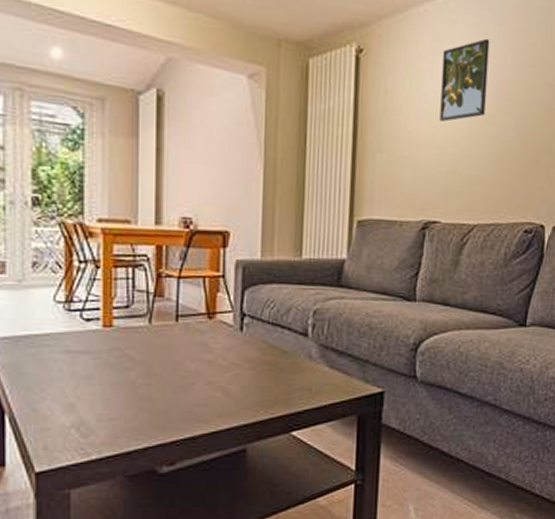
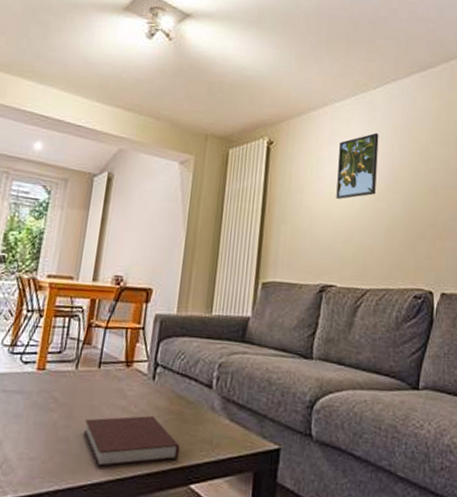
notebook: none [168,367,277,421] -> present [84,415,180,467]

